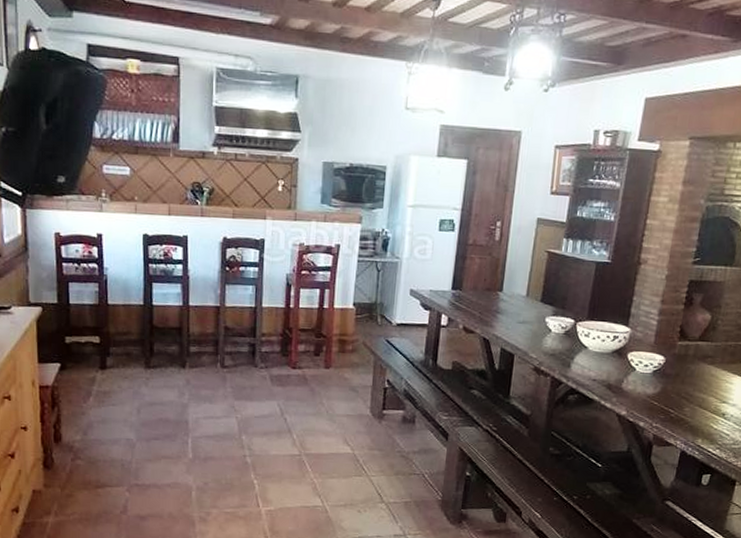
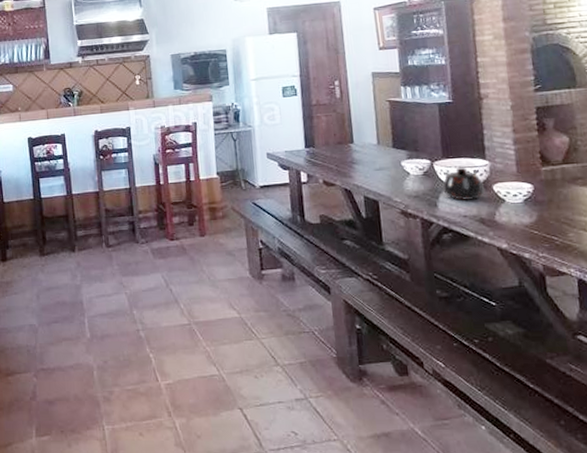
teapot: none [579,330,620,366] -> present [442,167,485,201]

